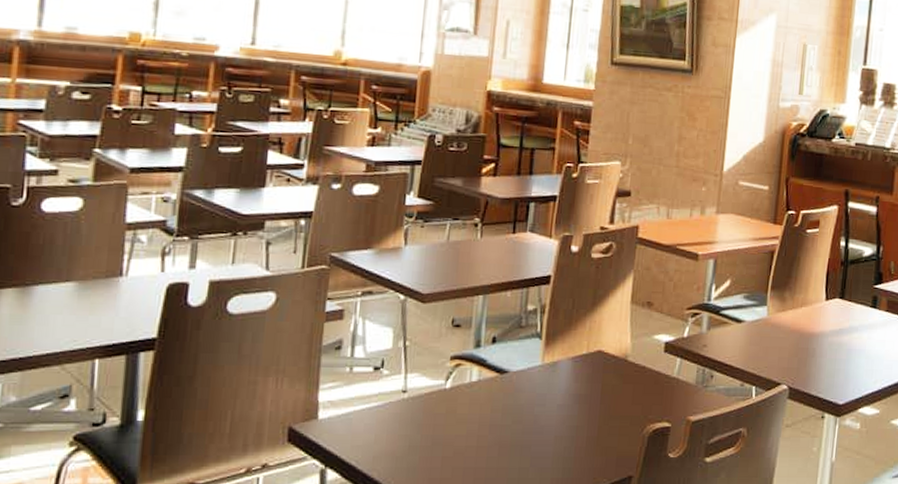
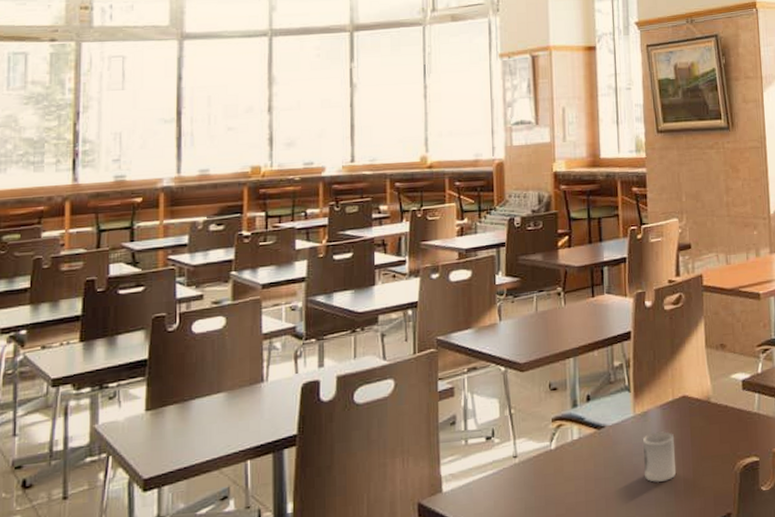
cup: none [545,384,584,436] -> present [643,431,676,482]

